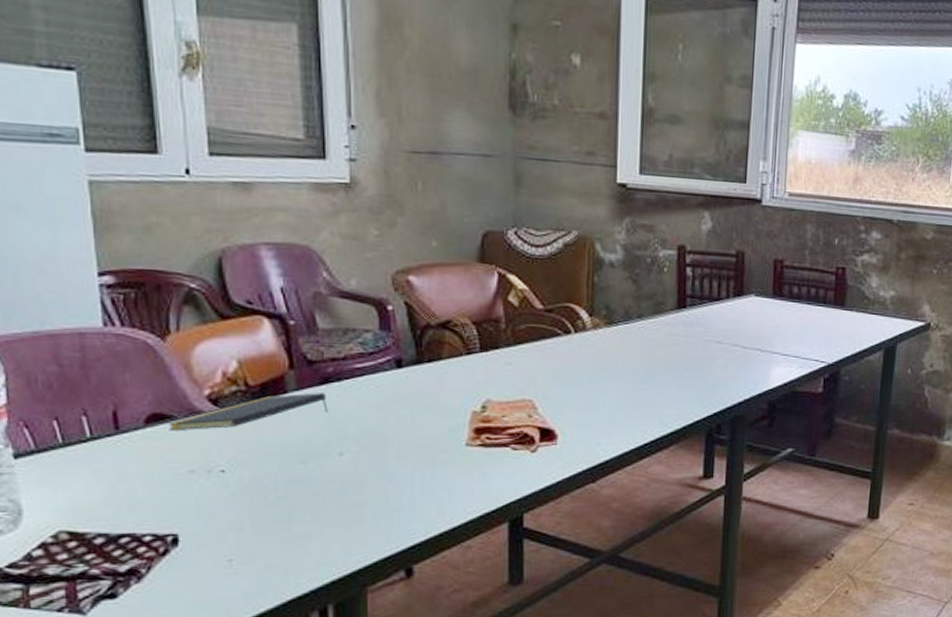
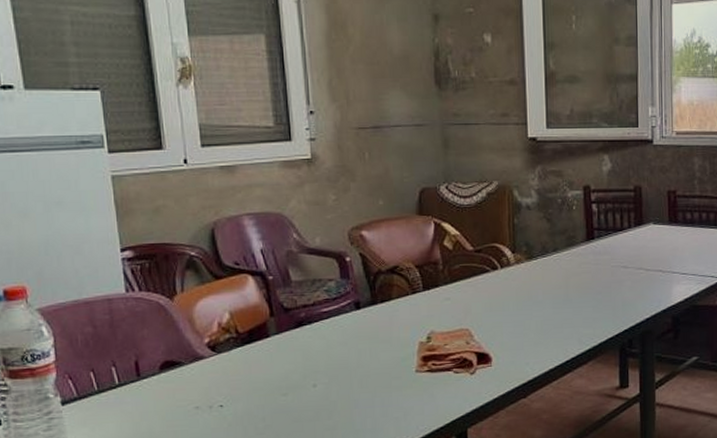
notepad: present [169,393,328,432] -> none [178,335,302,375]

